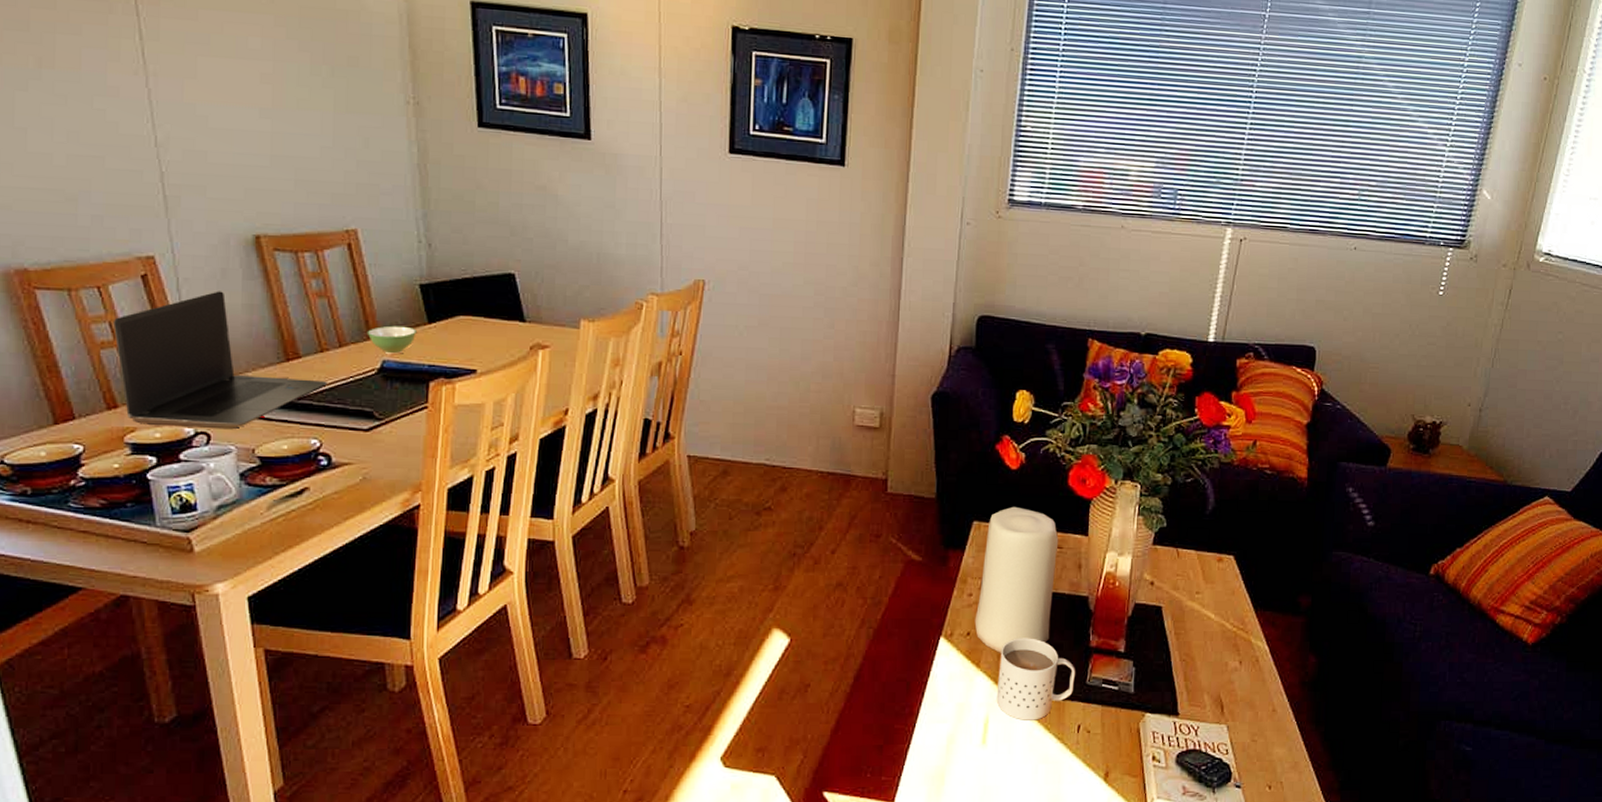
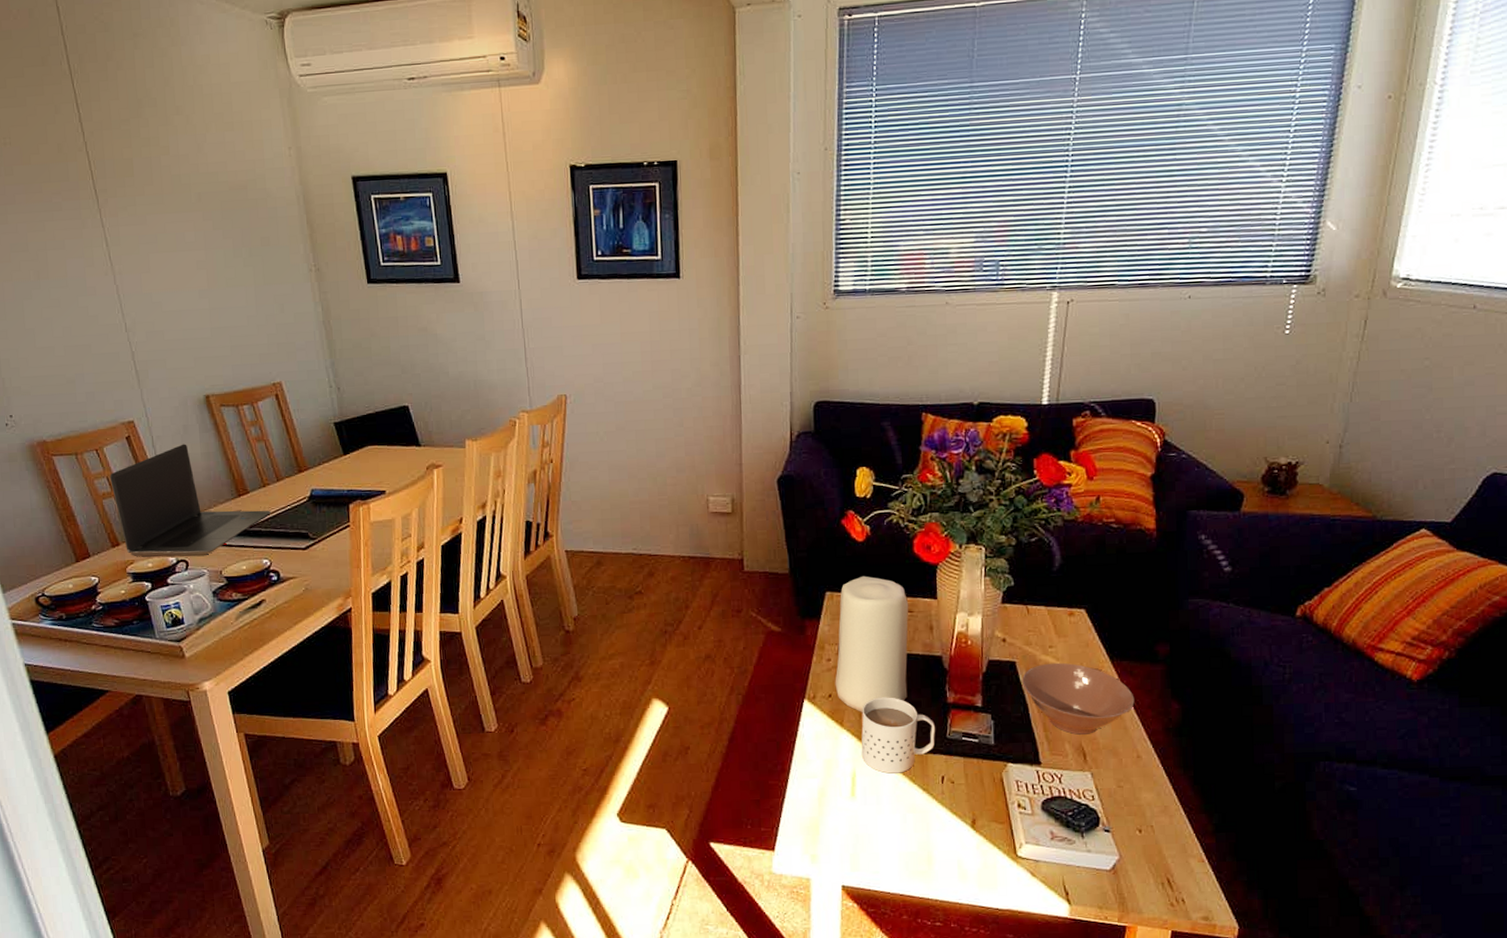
bowl: present [367,325,417,356] -> none [297,459,335,485]
bowl: none [1166,609,1275,685] -> present [1021,662,1135,735]

